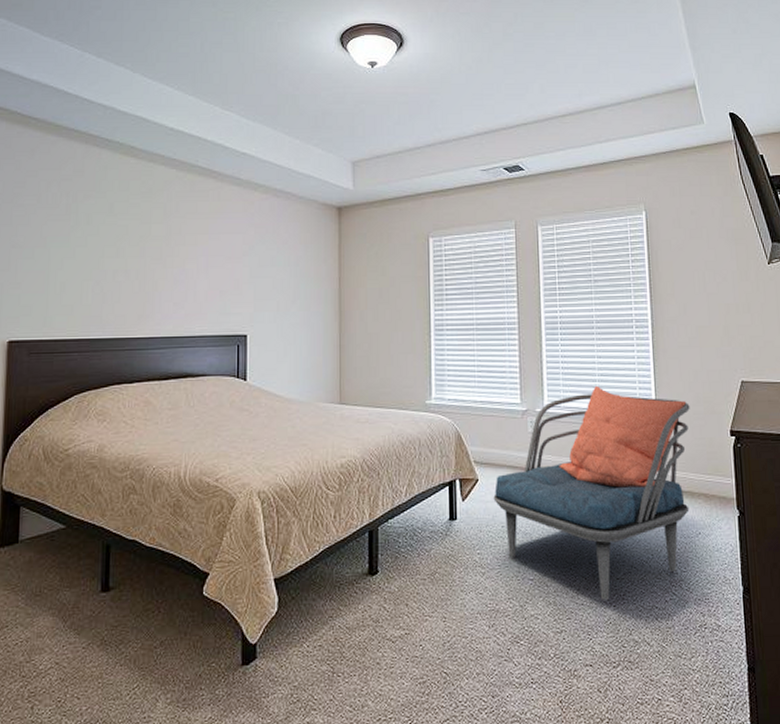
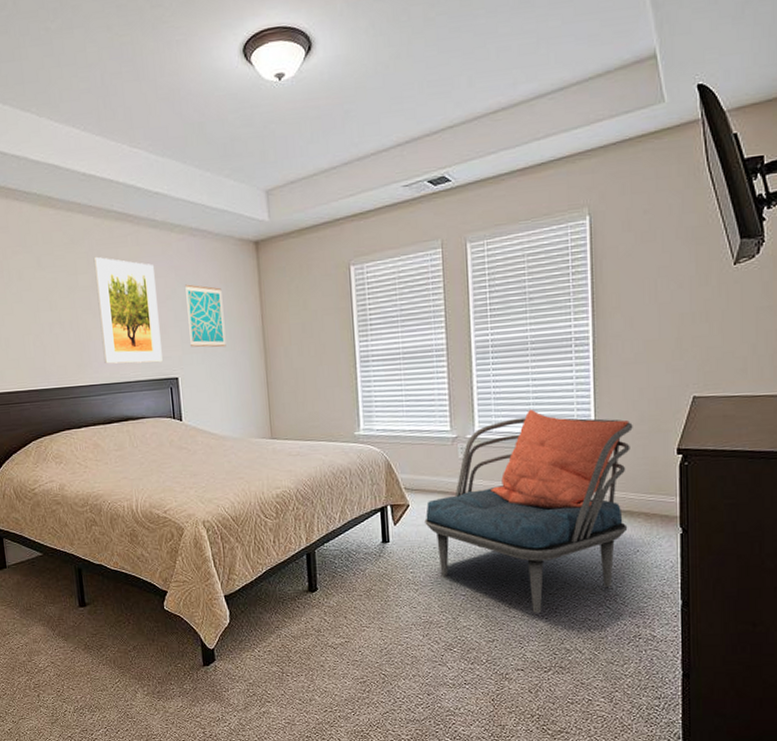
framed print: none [168,208,233,319] -> present [93,256,163,364]
wall art: none [264,242,301,307] -> present [185,284,226,348]

